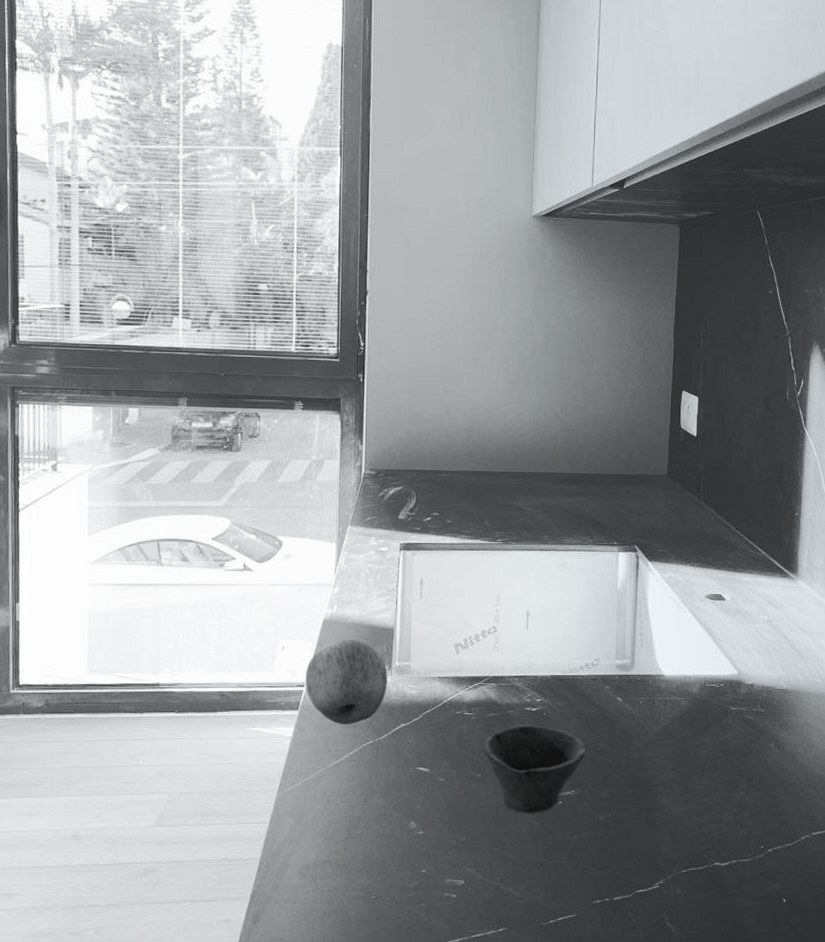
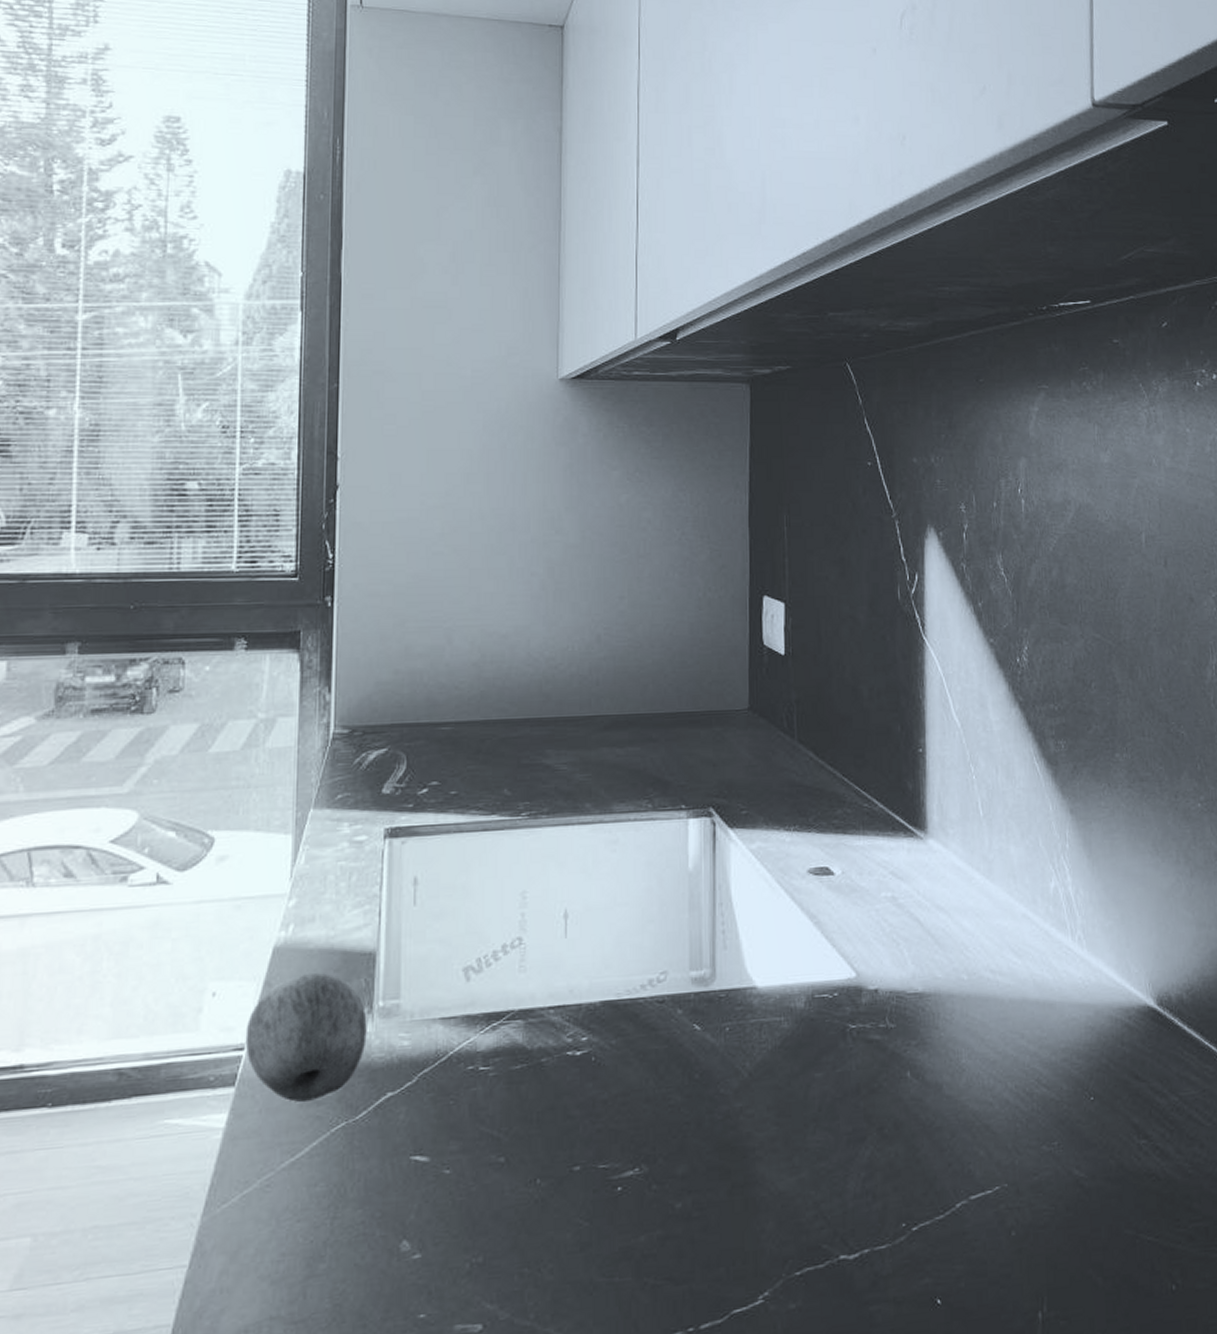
cup: present [483,725,587,814] -> none [507,1076,654,1210]

